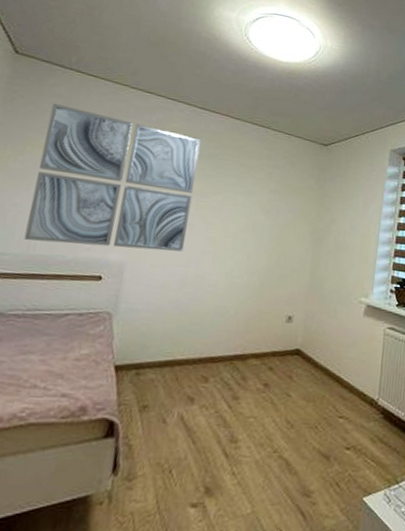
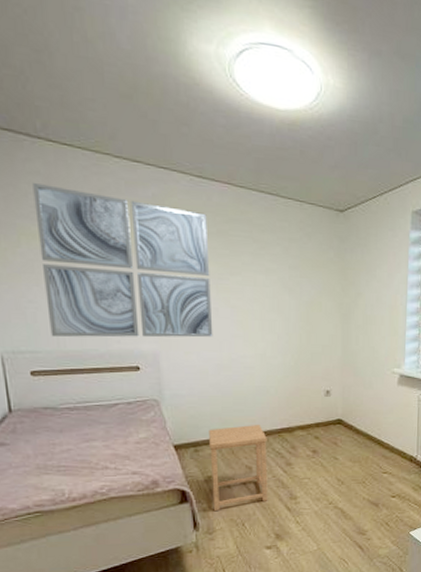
side table: none [141,348,217,452] -> present [209,425,268,512]

